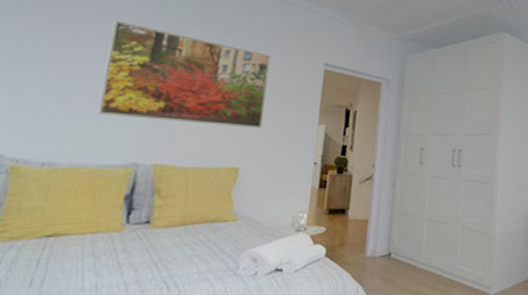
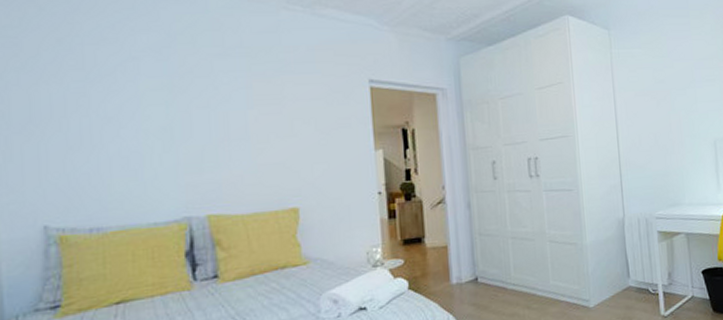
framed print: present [97,20,271,129] -> none [124,61,313,170]

